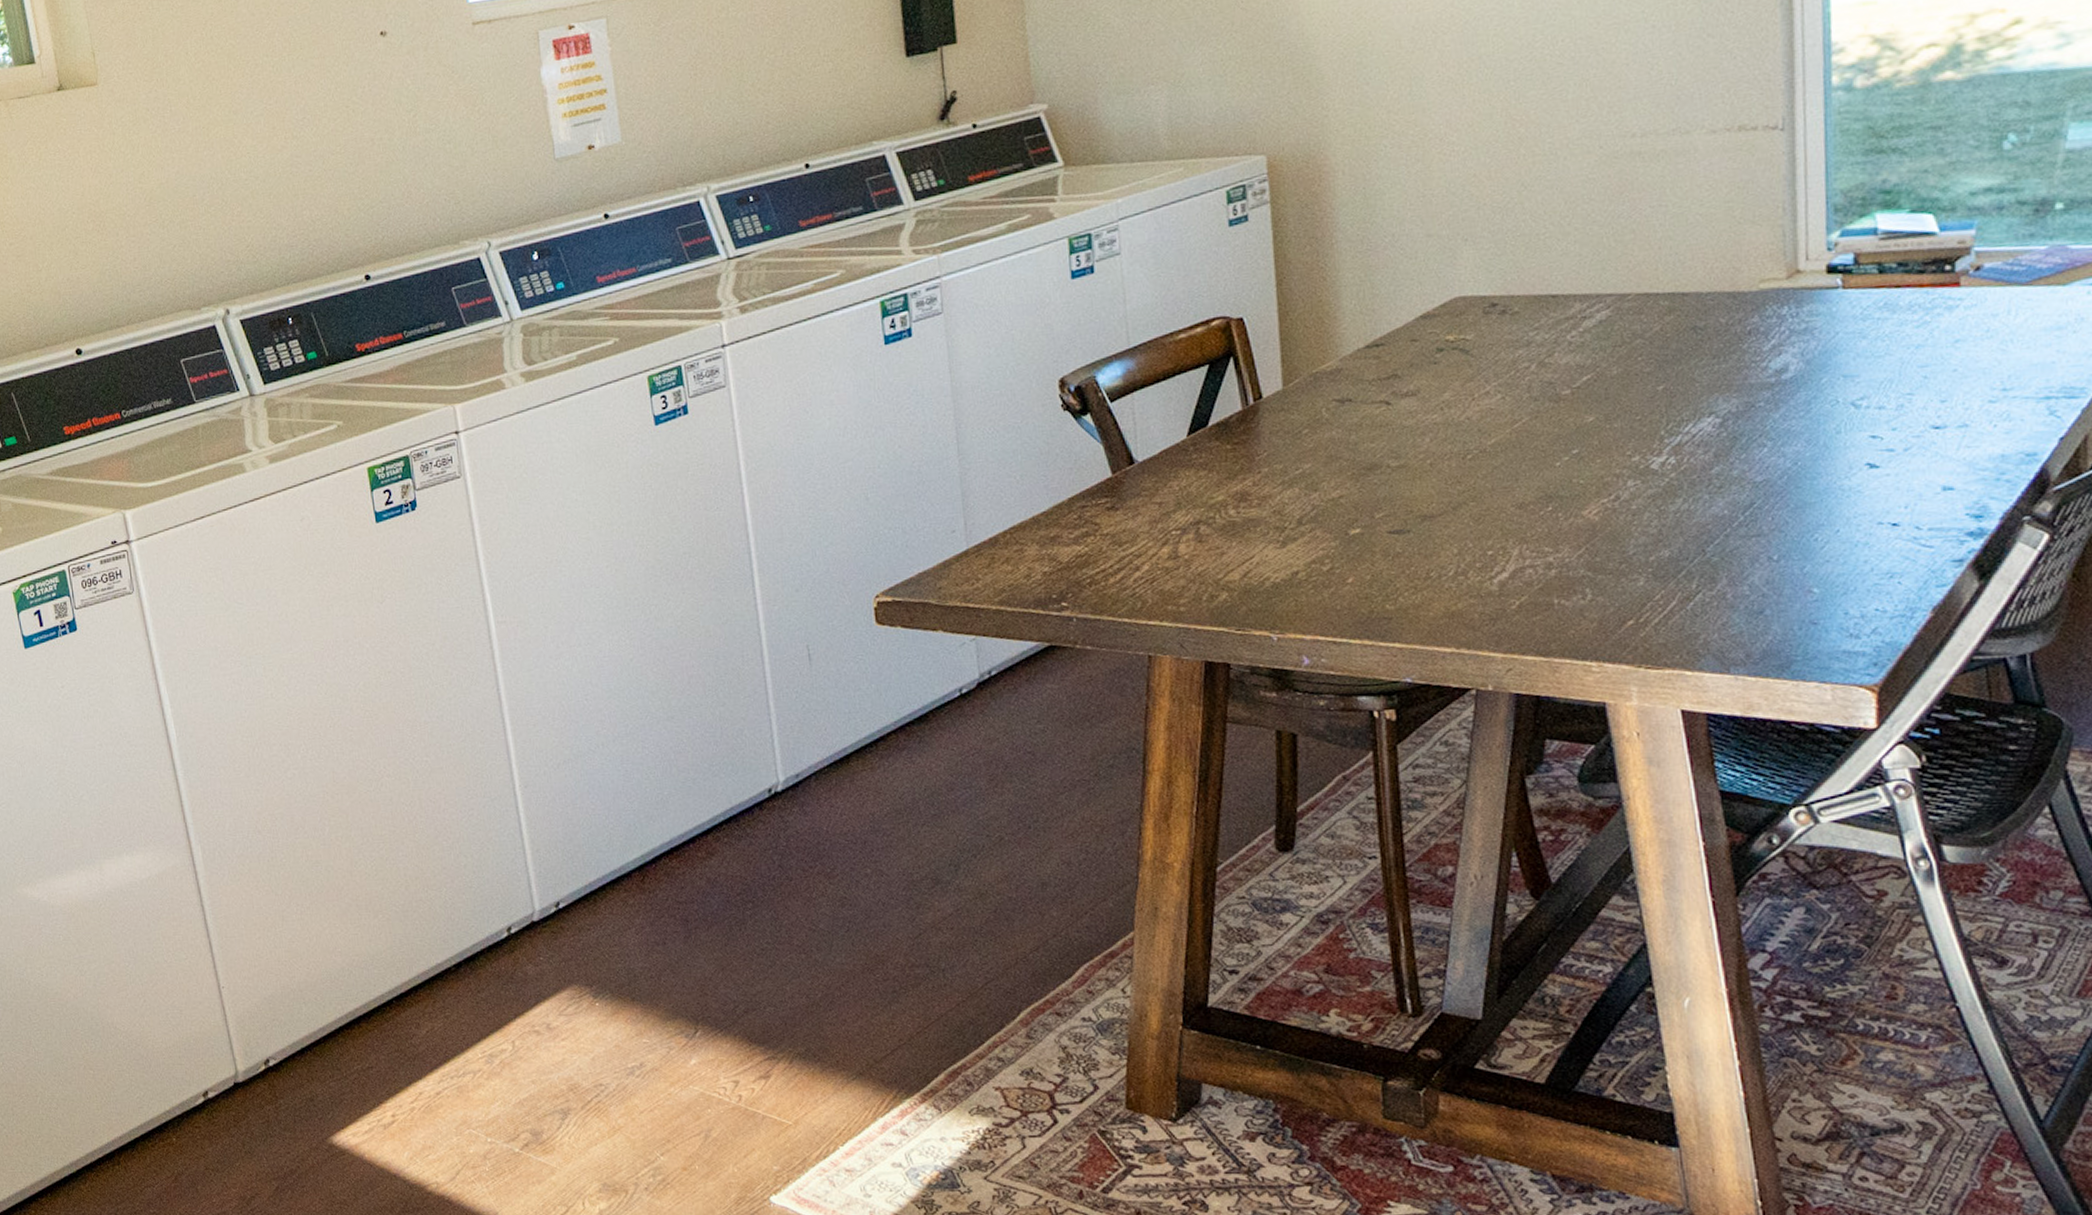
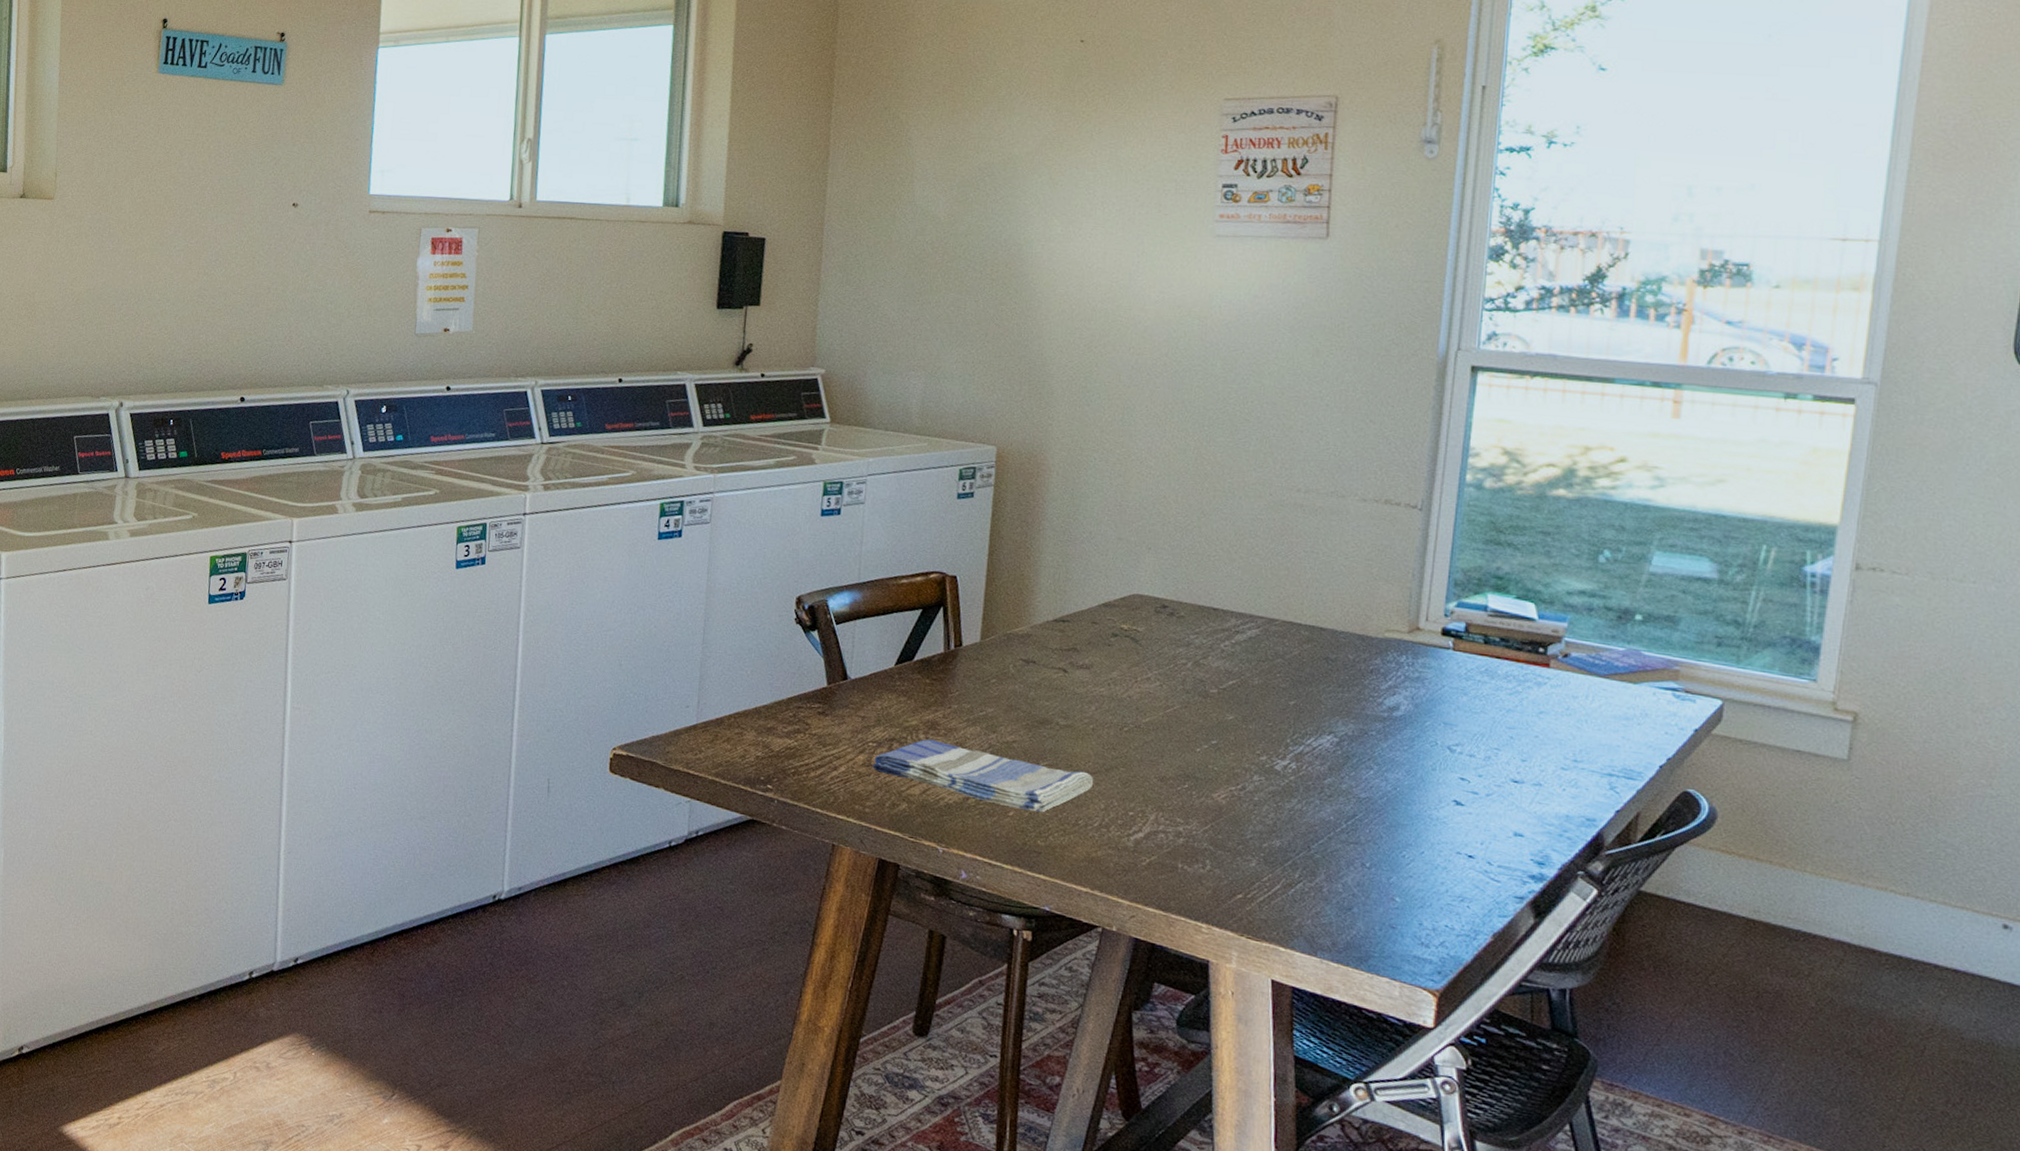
dish towel: none [1180,513,1442,574] -> present [872,739,1094,813]

